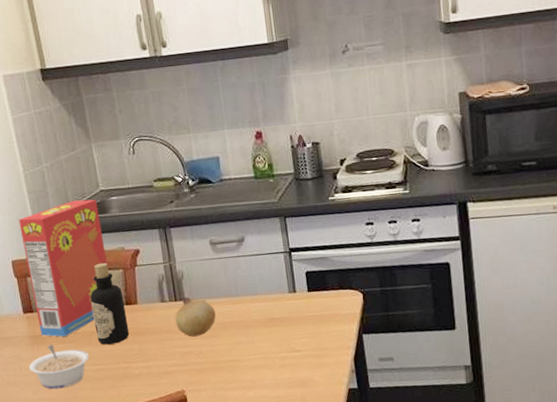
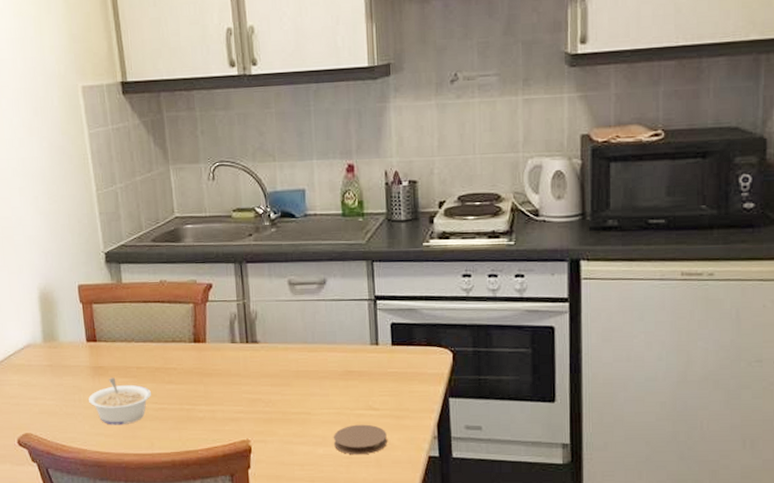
cereal box: present [18,199,107,337] -> none [88,225,177,370]
bottle: present [90,262,130,345] -> none [157,295,196,383]
fruit: present [175,296,216,337] -> none [245,339,289,383]
coaster: none [261,365,311,395] -> present [333,424,387,455]

